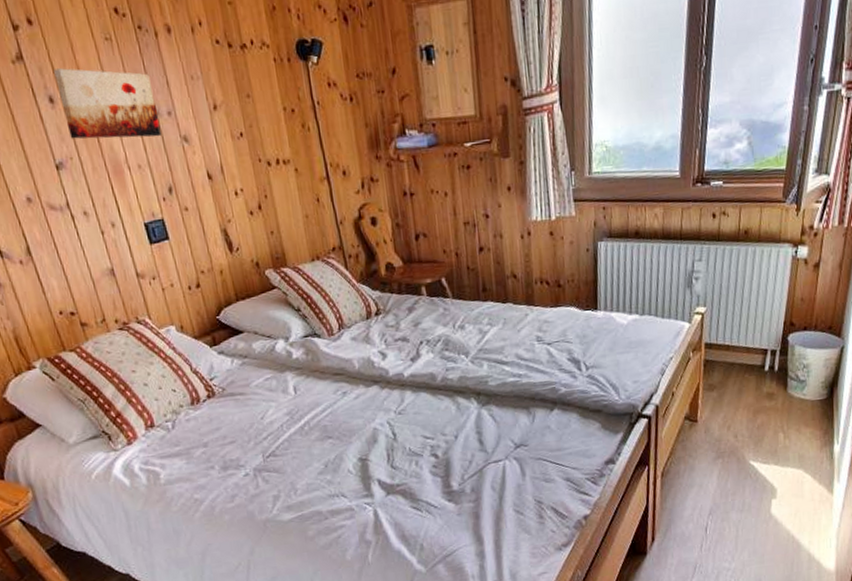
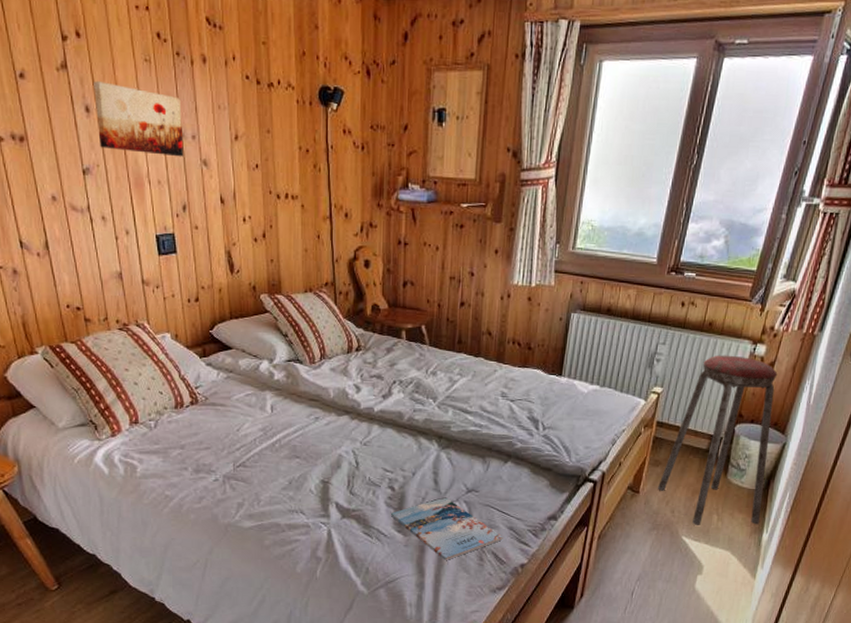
magazine: none [437,457,561,524] -> present [390,497,503,560]
music stool: none [715,261,829,447] -> present [657,355,778,525]

